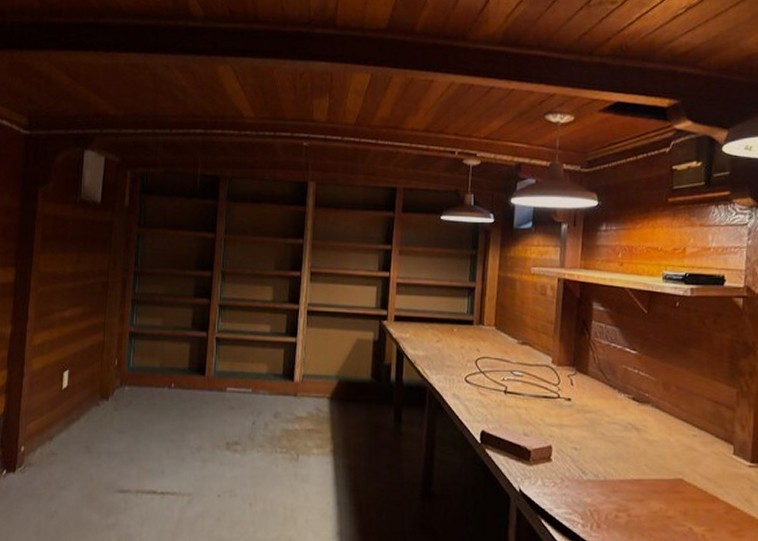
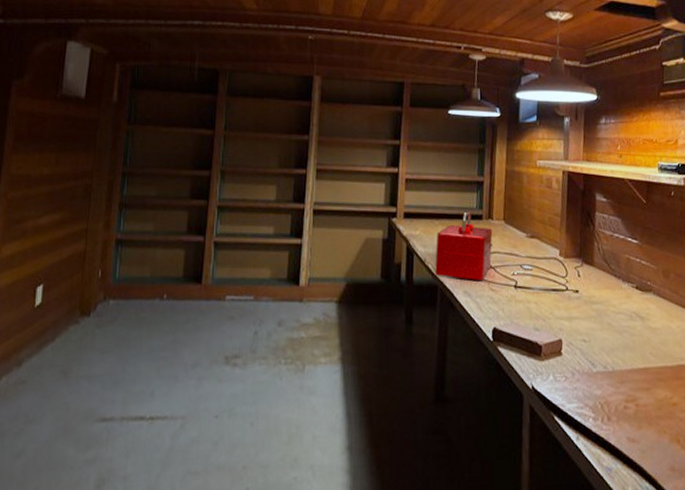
toolbox: none [424,316,484,384] -> present [435,211,493,280]

